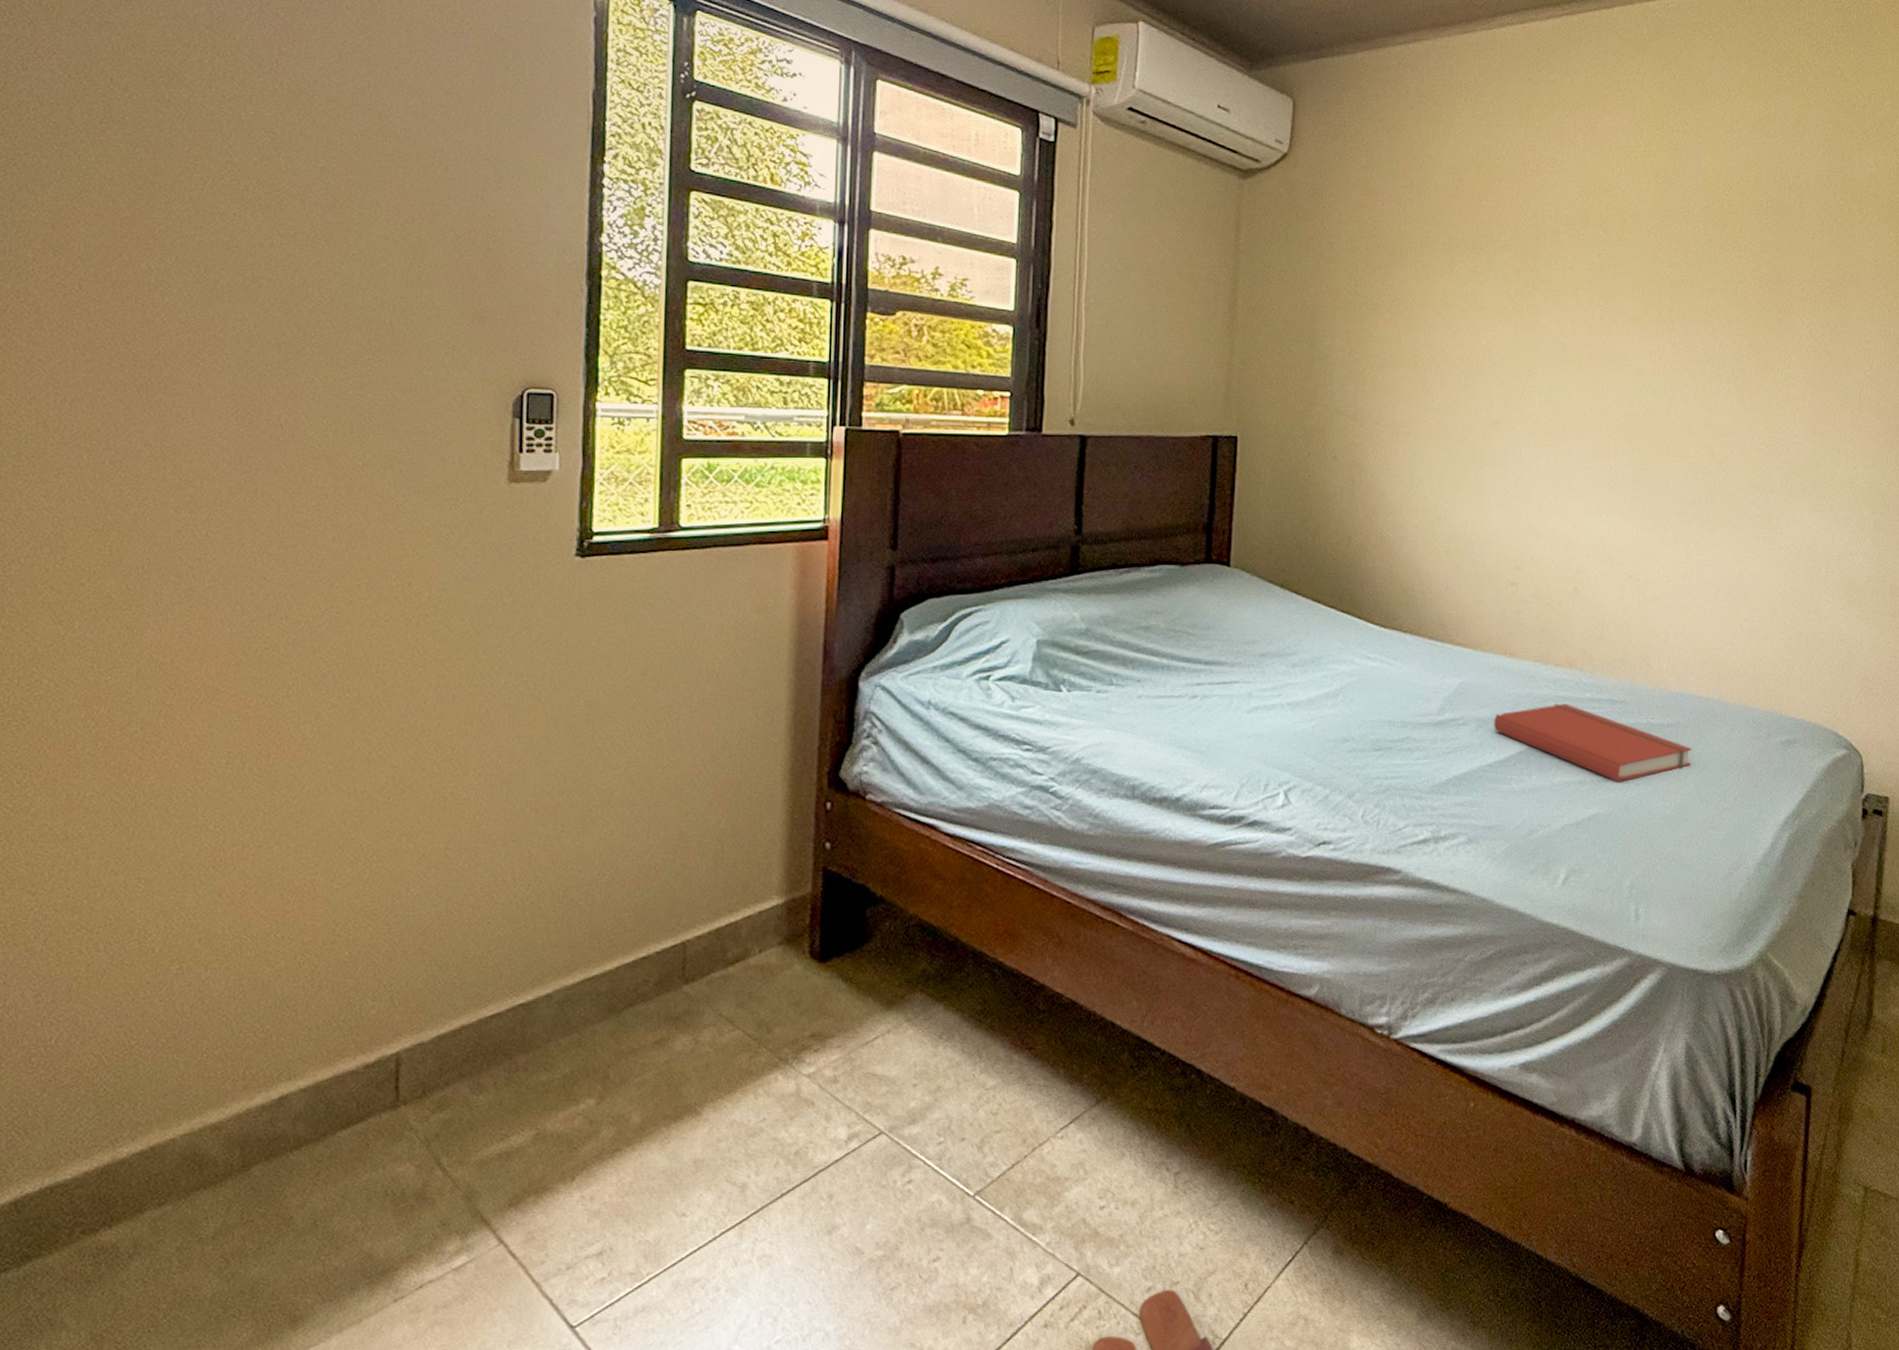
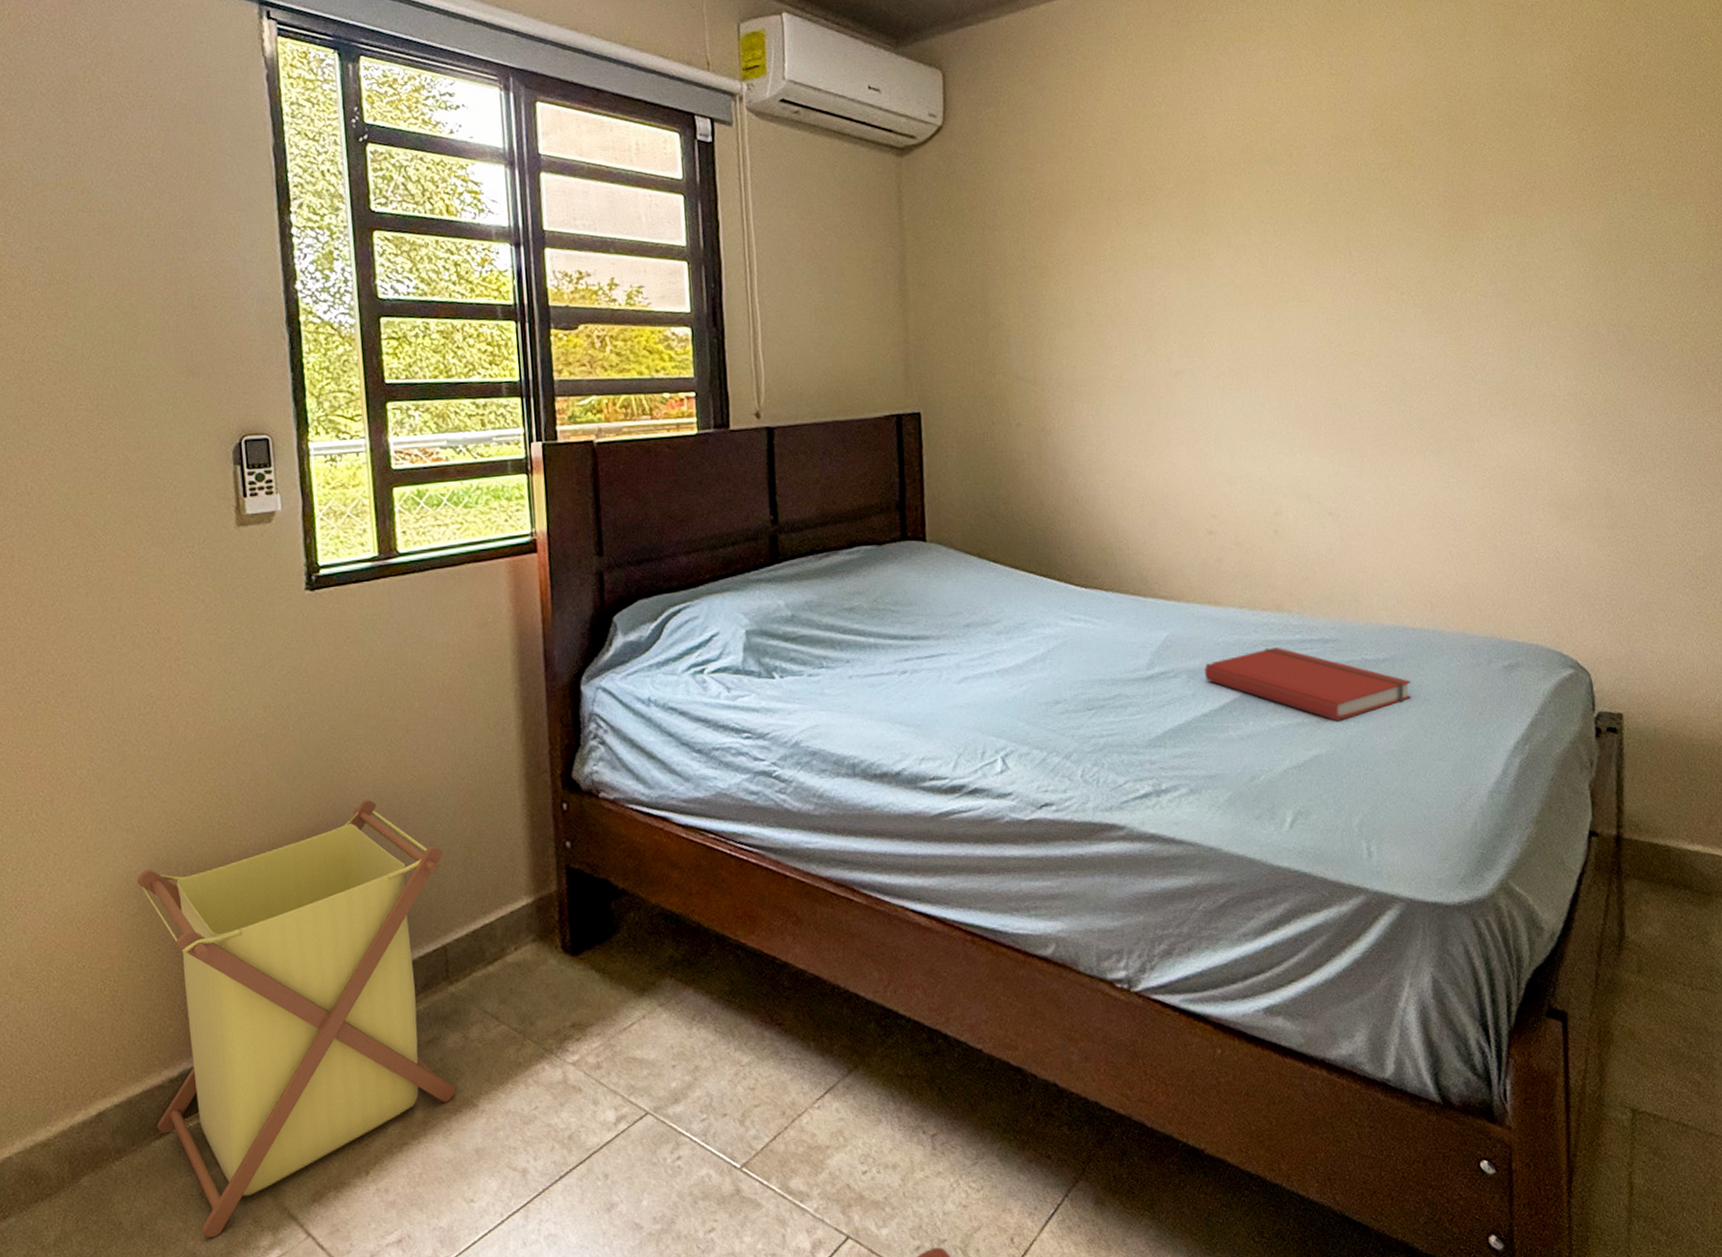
laundry basket: none [345,781,693,1240] -> present [136,799,457,1238]

